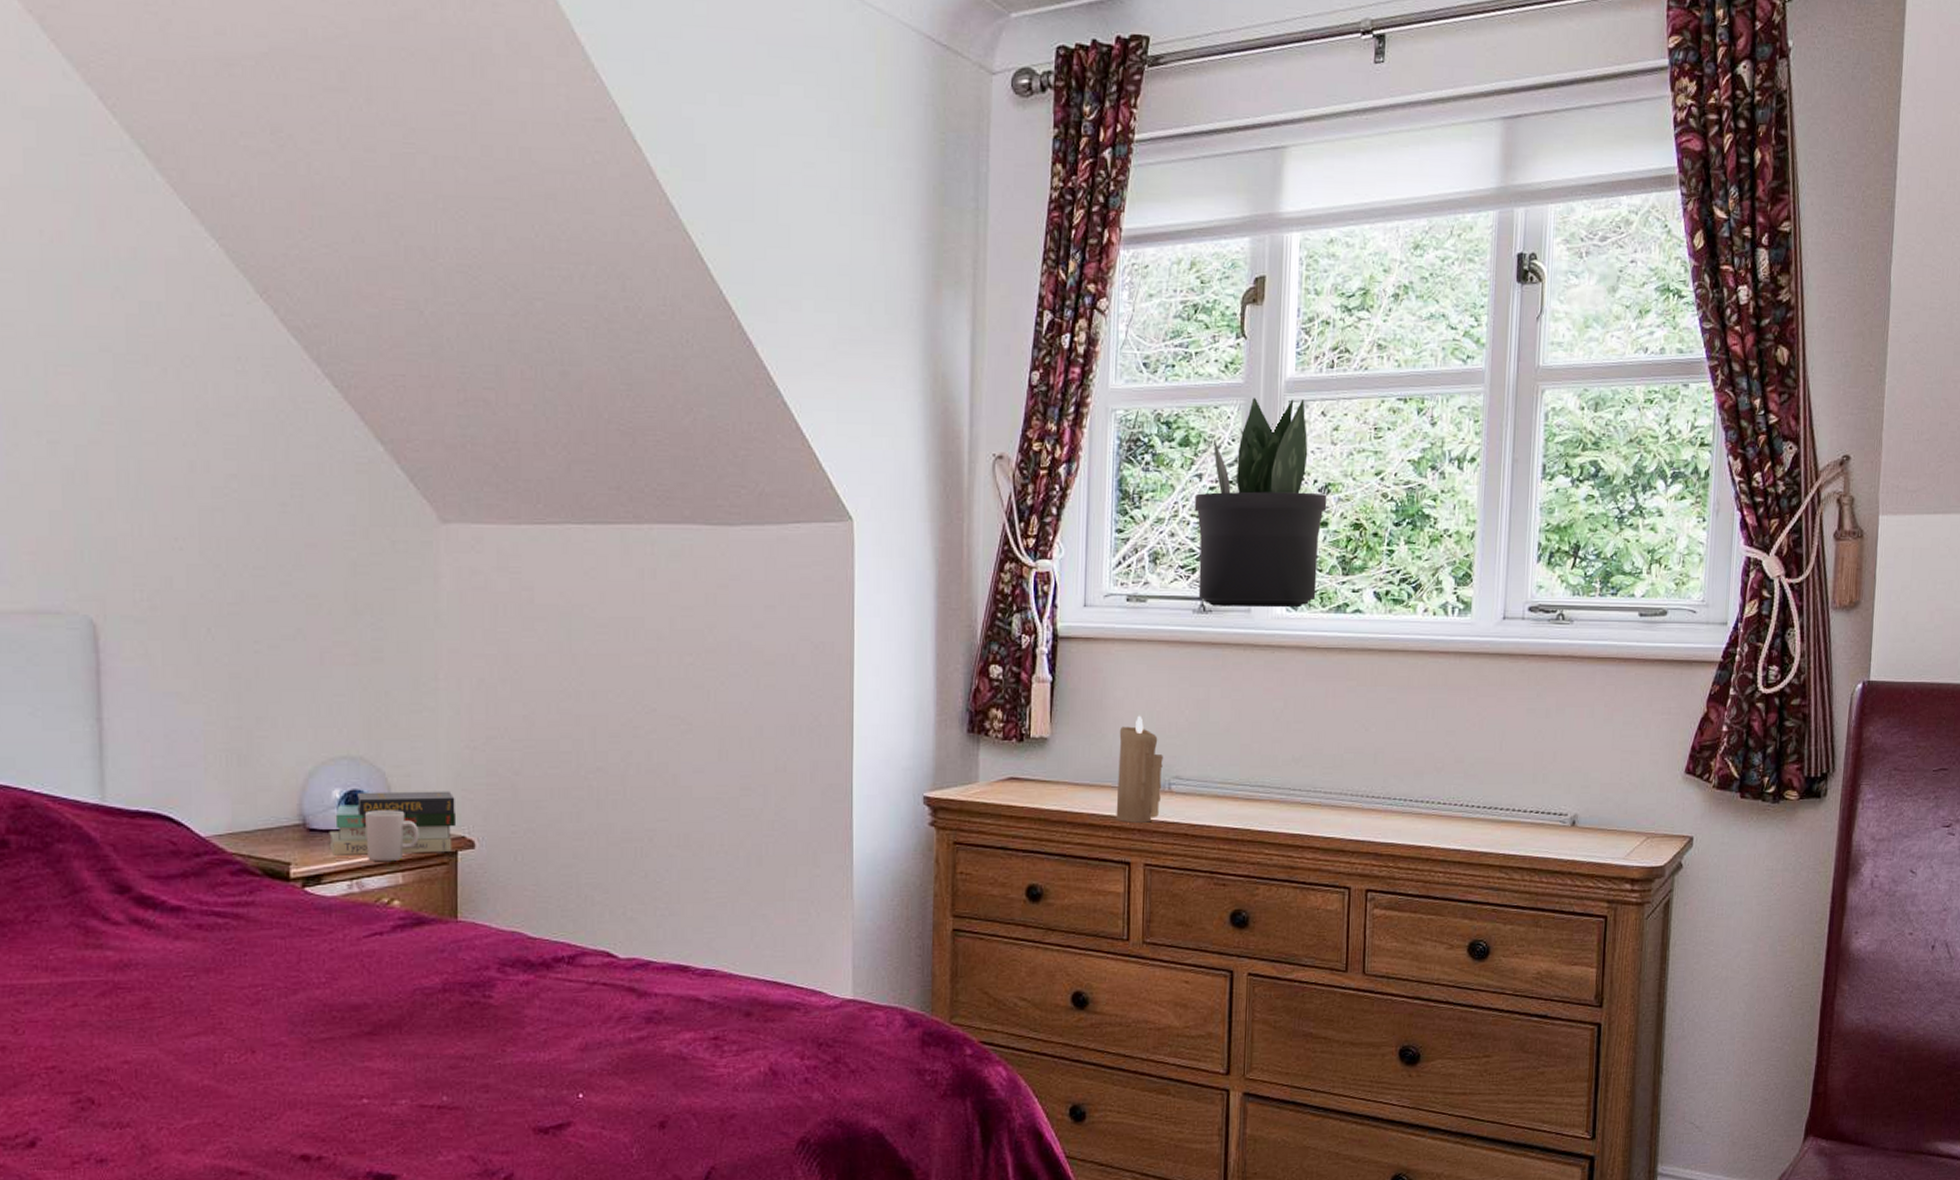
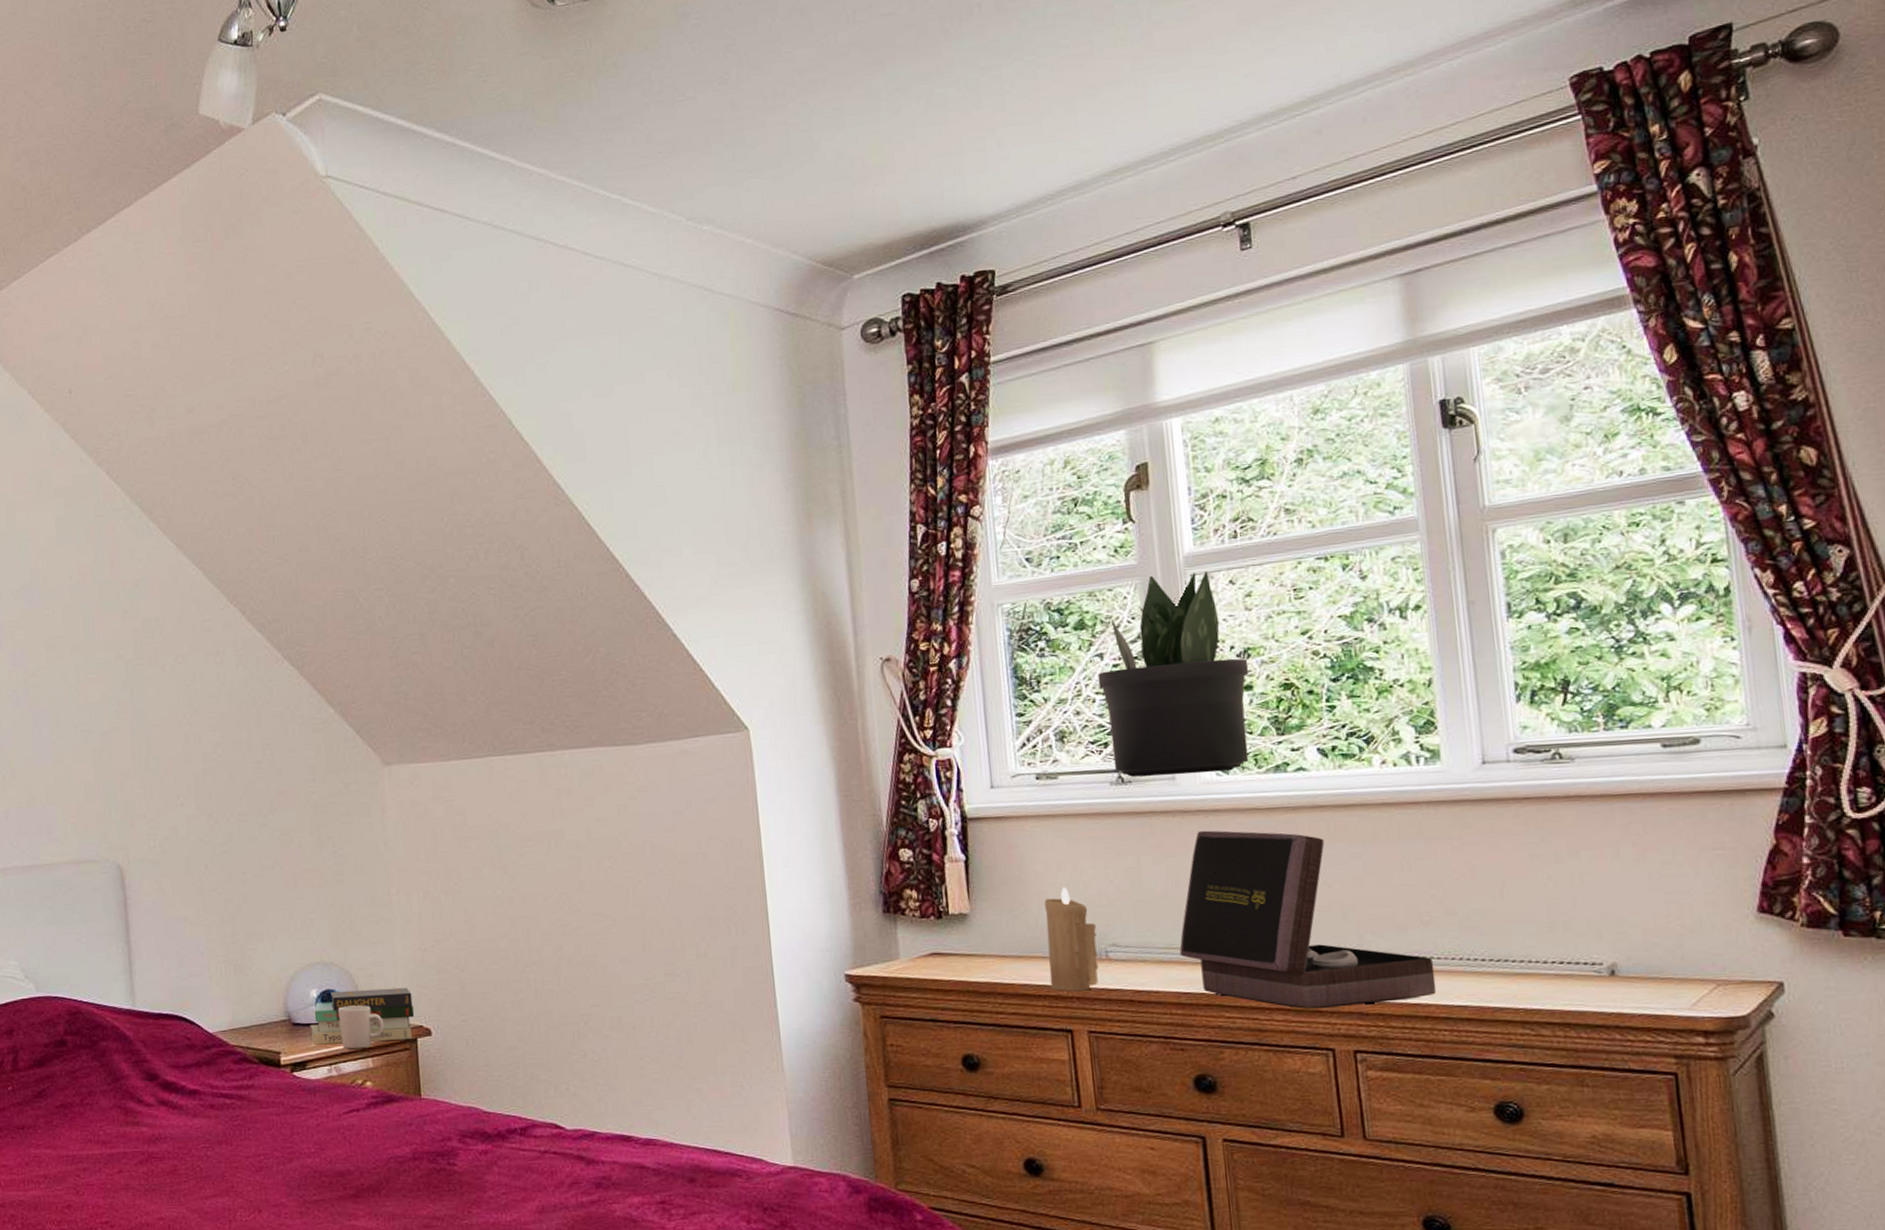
jewelry box: none [1233,666,1440,848] -> present [1179,830,1437,1009]

